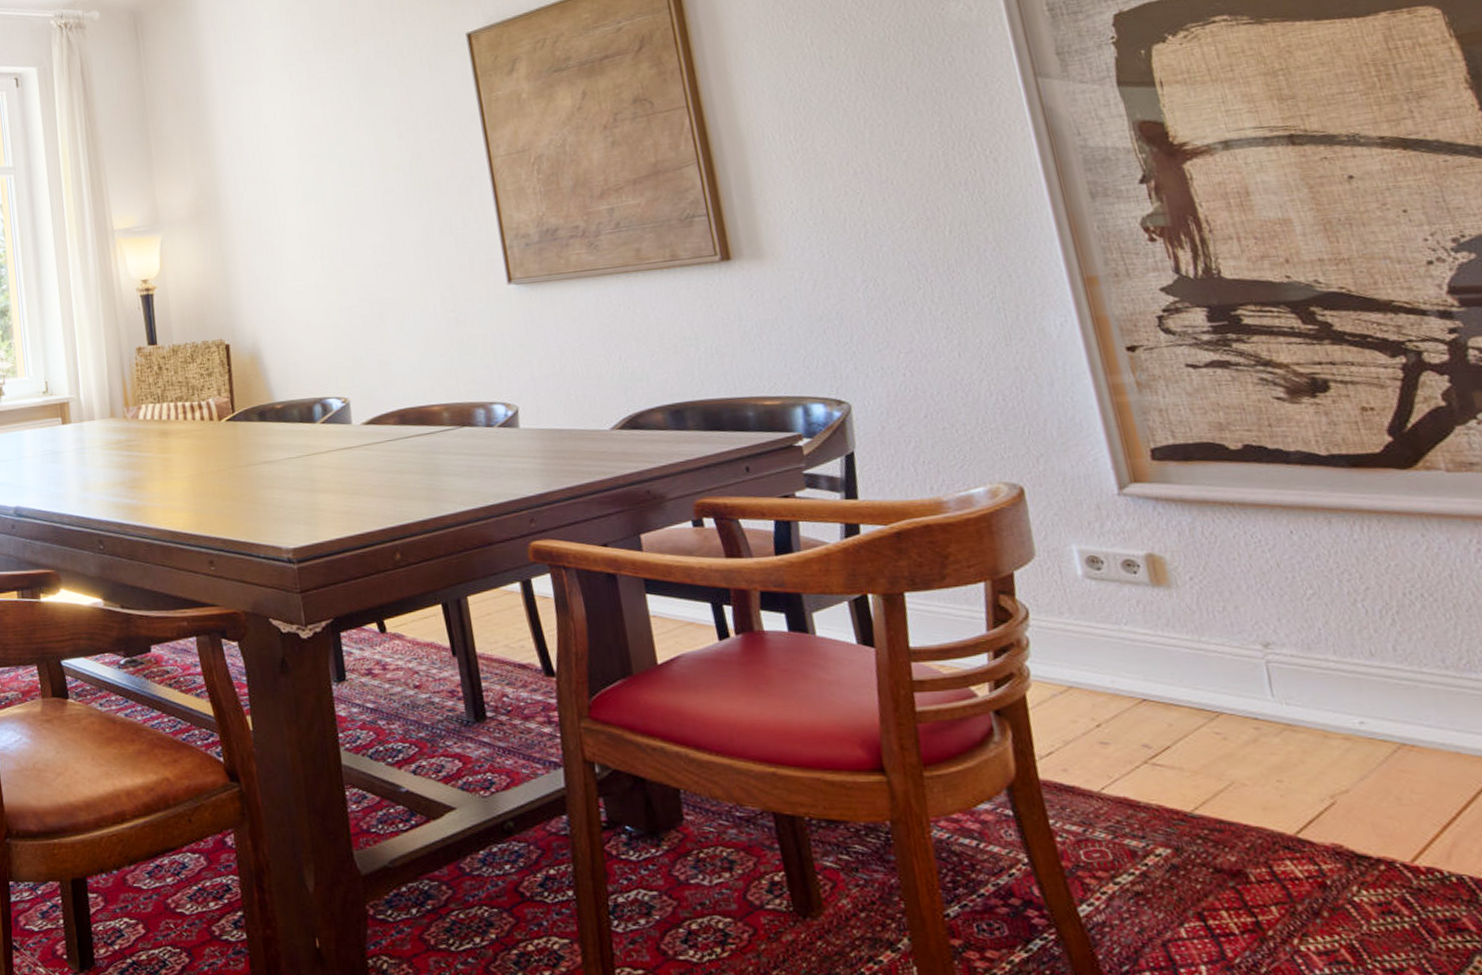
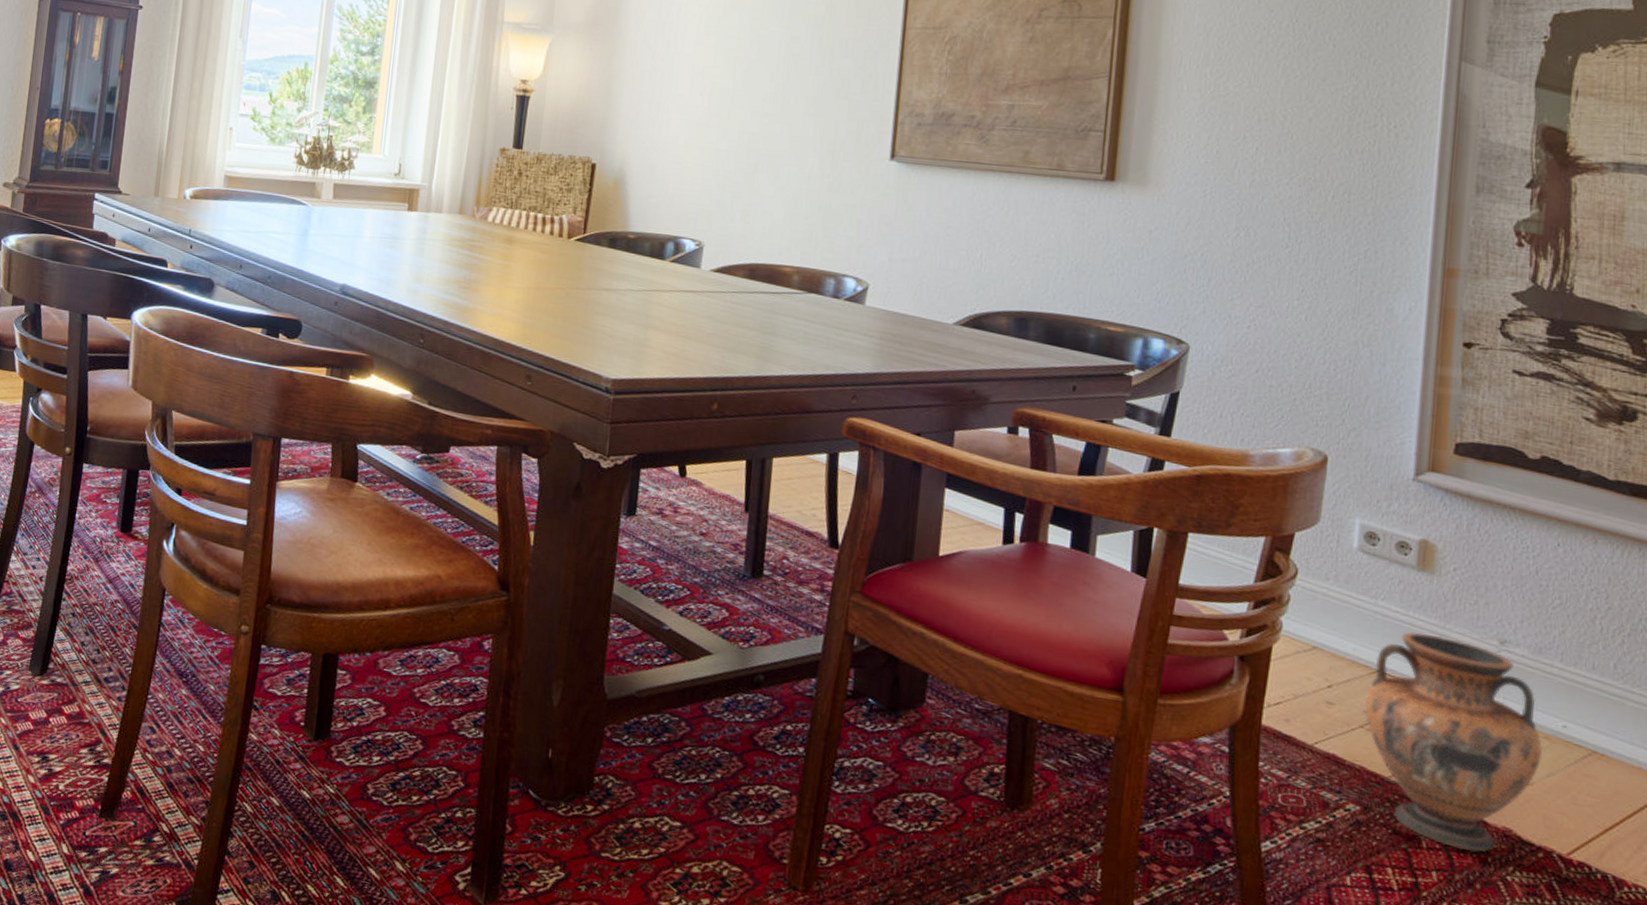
vase: none [1138,650,1349,878] -> present [1364,631,1542,852]

